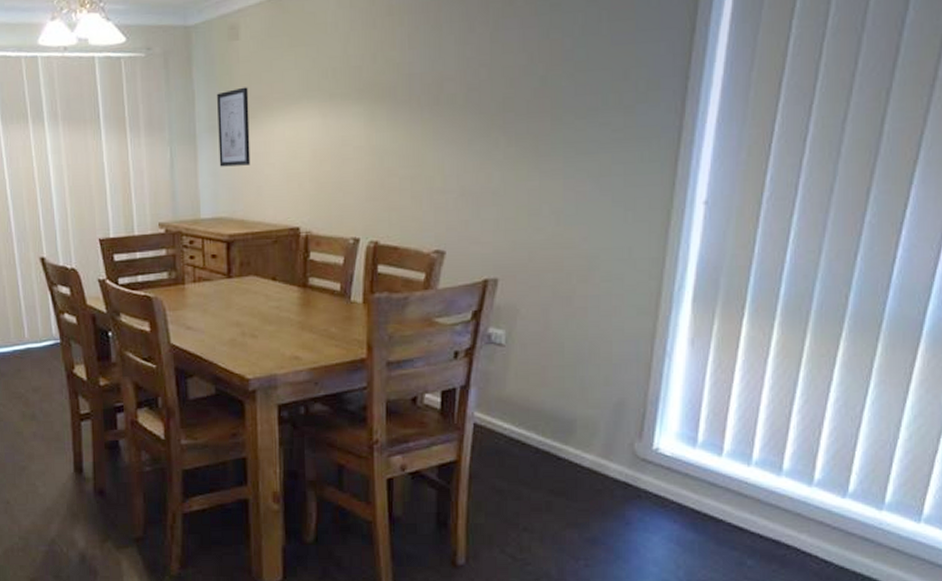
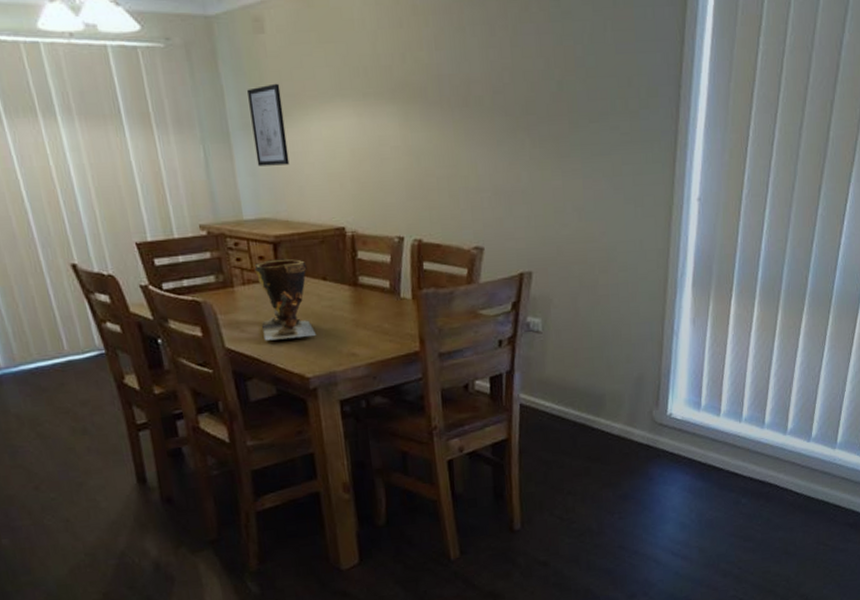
clay pot: none [206,257,261,339] -> present [254,258,317,341]

